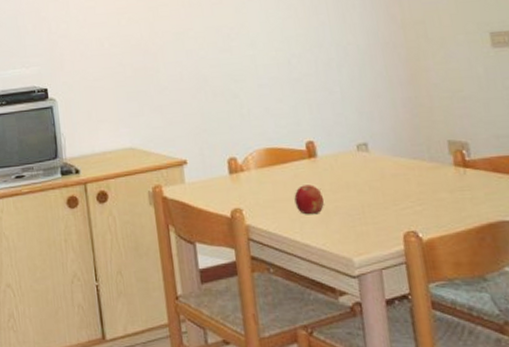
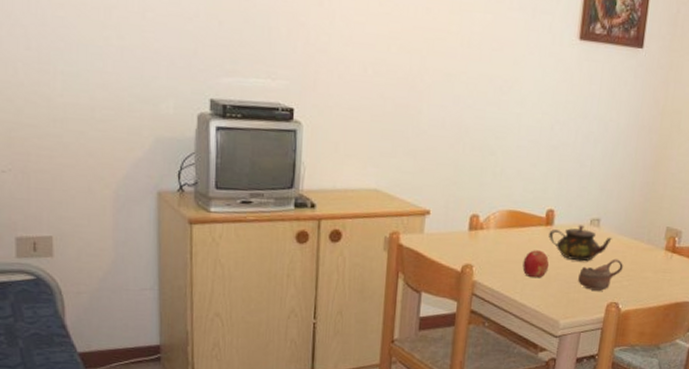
teapot: none [314,152,387,191] -> present [548,225,612,262]
cup: none [360,182,410,221] -> present [578,259,623,291]

